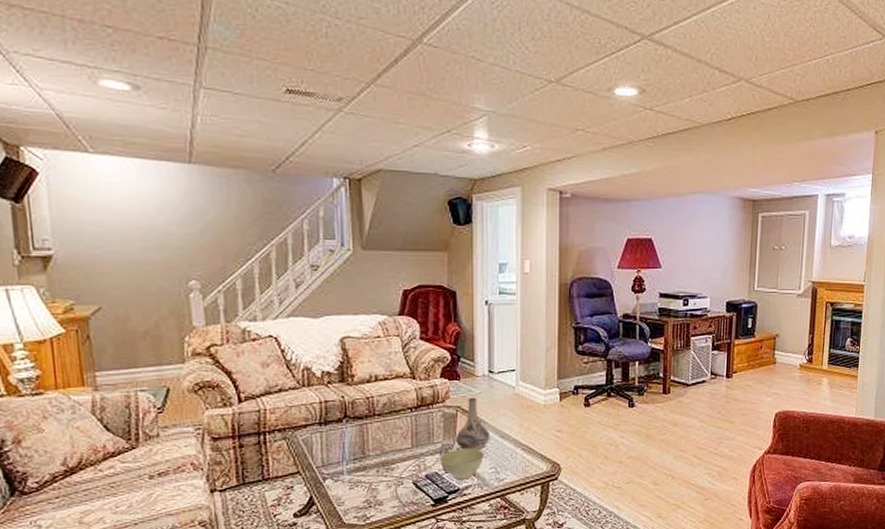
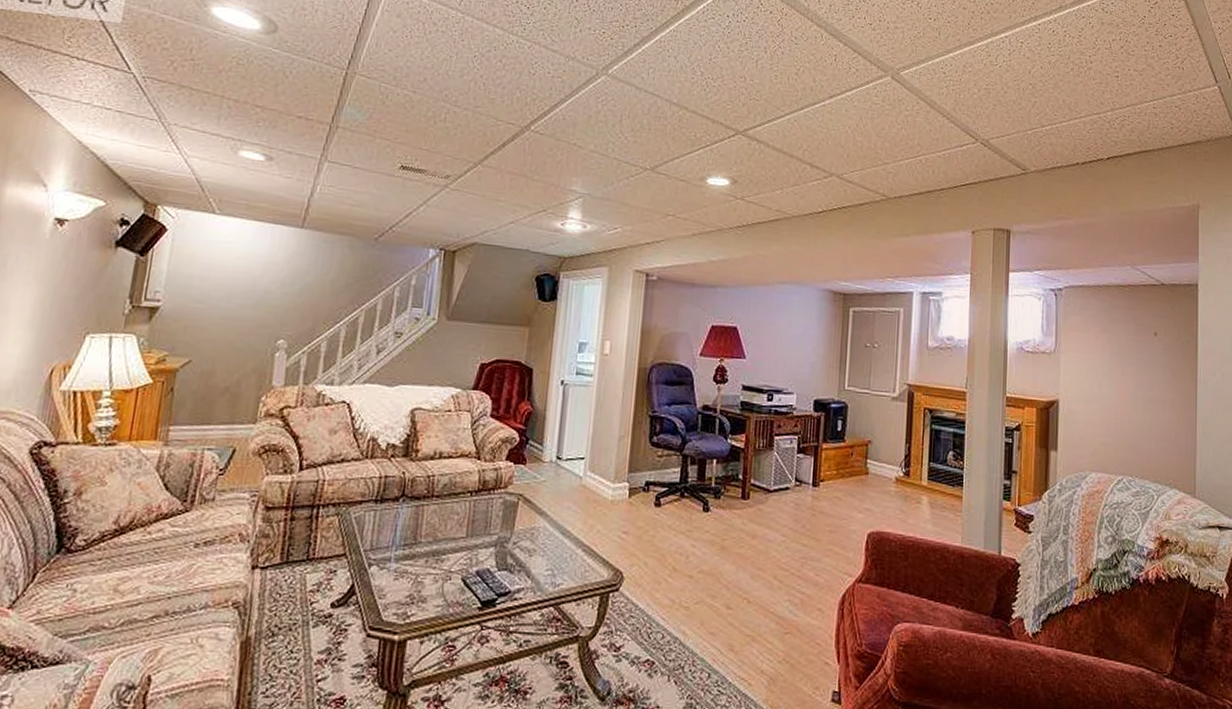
bowl: present [440,448,484,481] -> none [494,543,542,582]
decorative vase: present [456,397,490,451] -> none [514,485,551,547]

